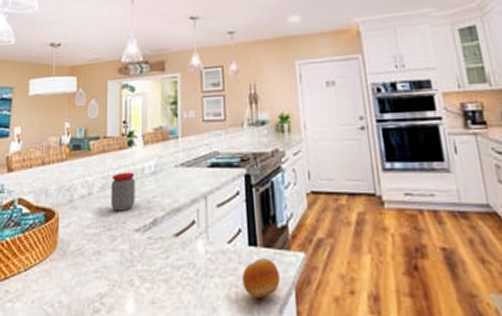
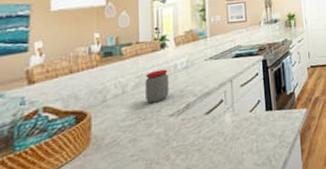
fruit: present [242,258,280,299] -> none [261,117,289,148]

